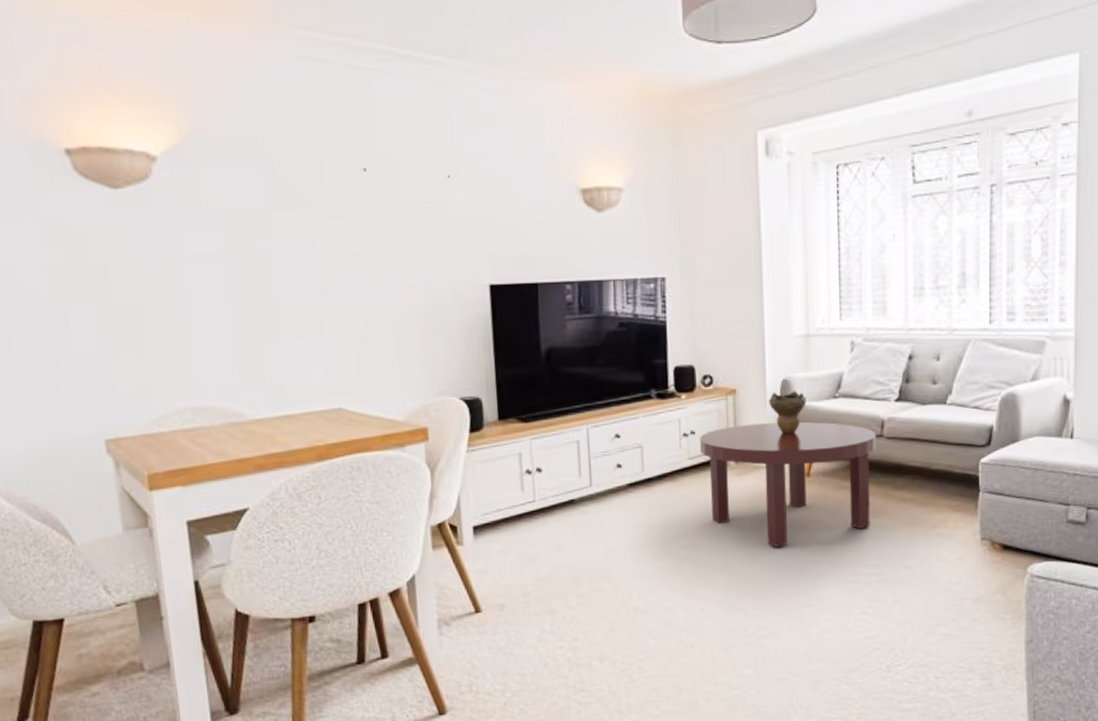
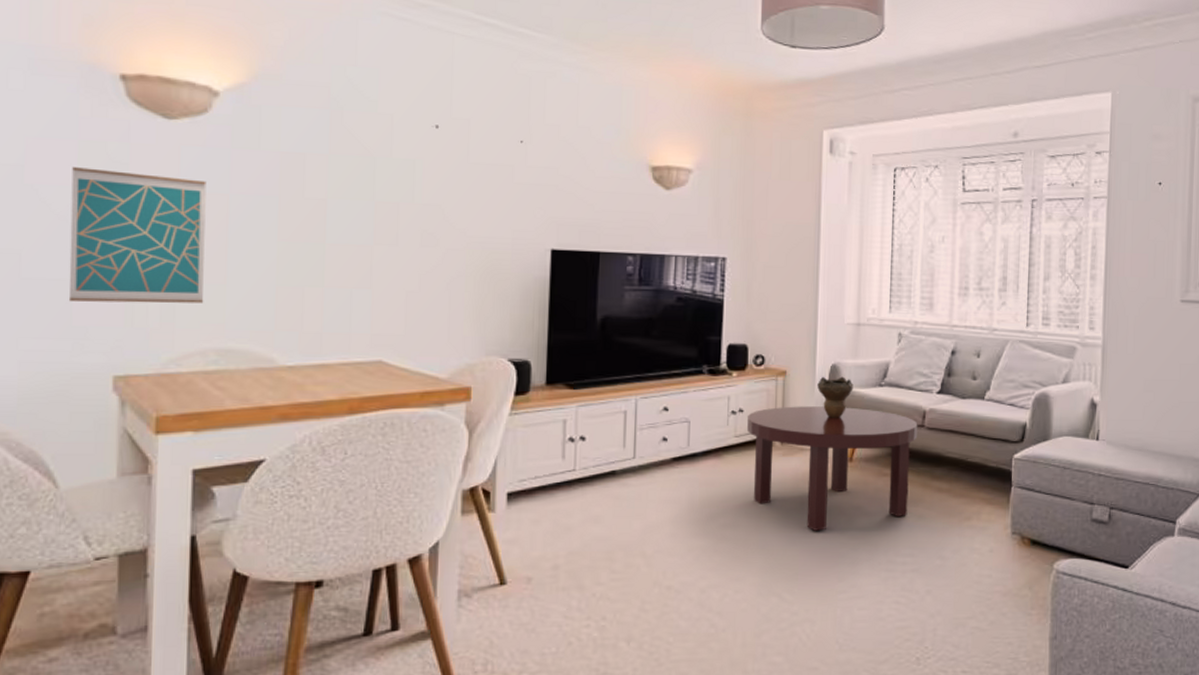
wall art: none [37,244,173,373] -> present [68,167,206,304]

